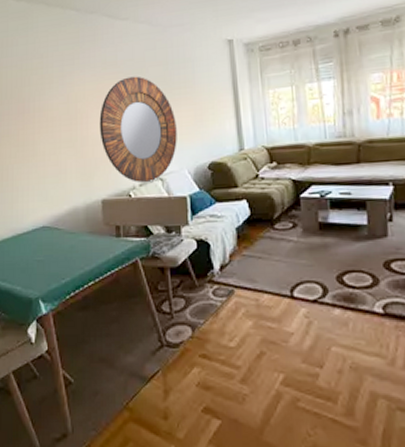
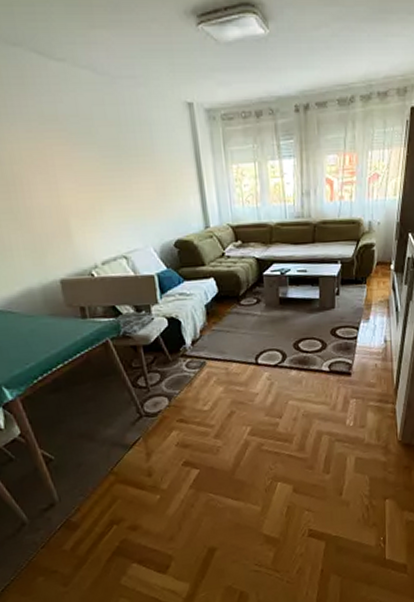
home mirror: present [99,76,177,183] -> none [44,137,140,262]

